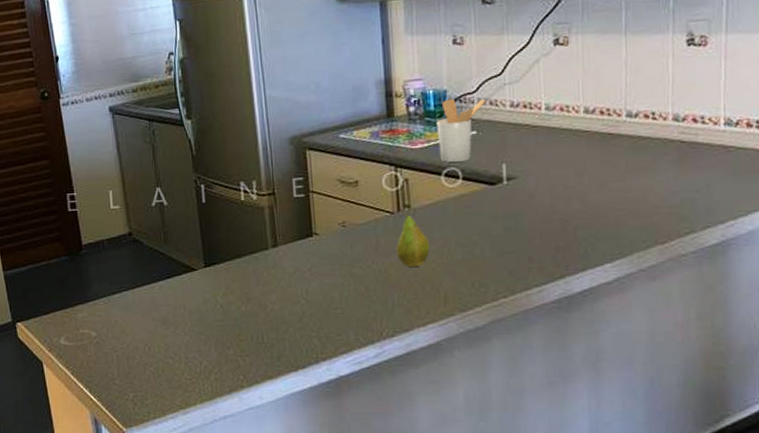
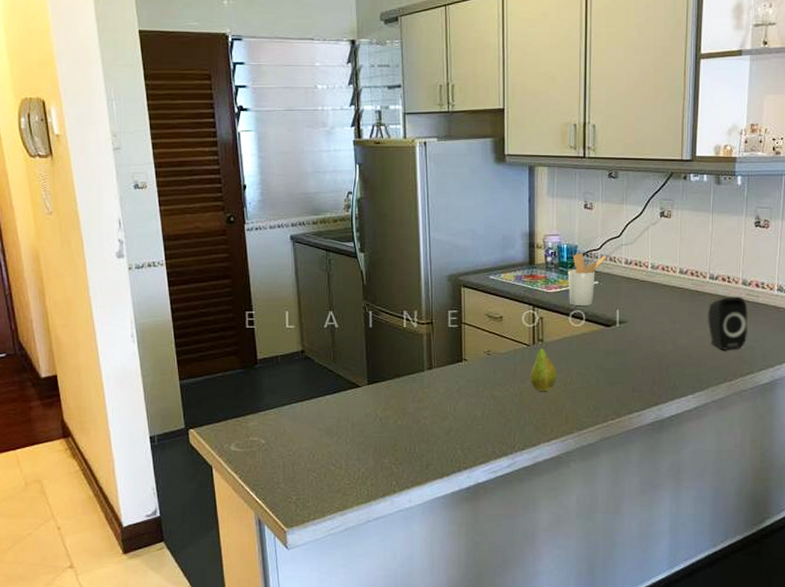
speaker: none [626,136,686,205] -> present [707,297,748,350]

